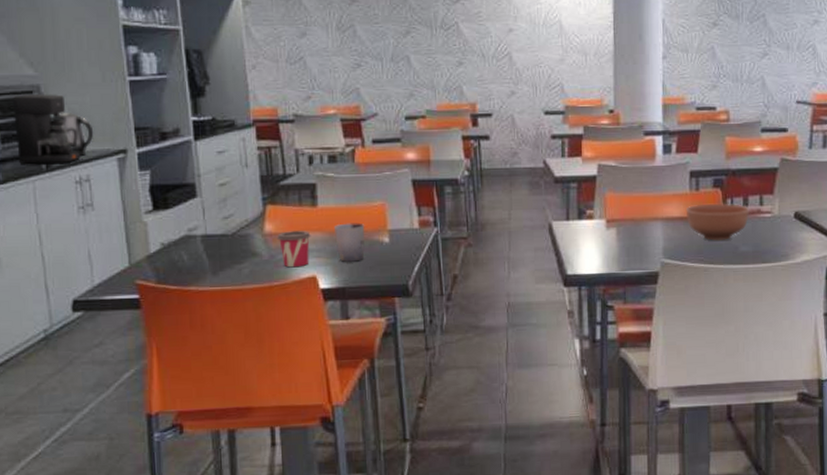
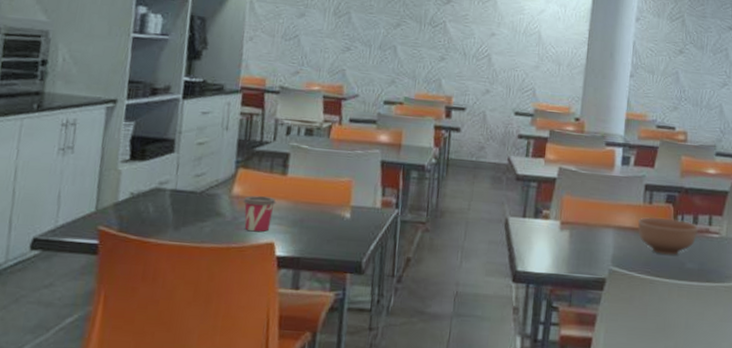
coffee maker: present [13,94,80,165] -> none [12,37,74,106]
kettle: present [50,113,94,156] -> none [51,58,90,101]
cup: present [333,223,365,262] -> none [299,194,330,233]

